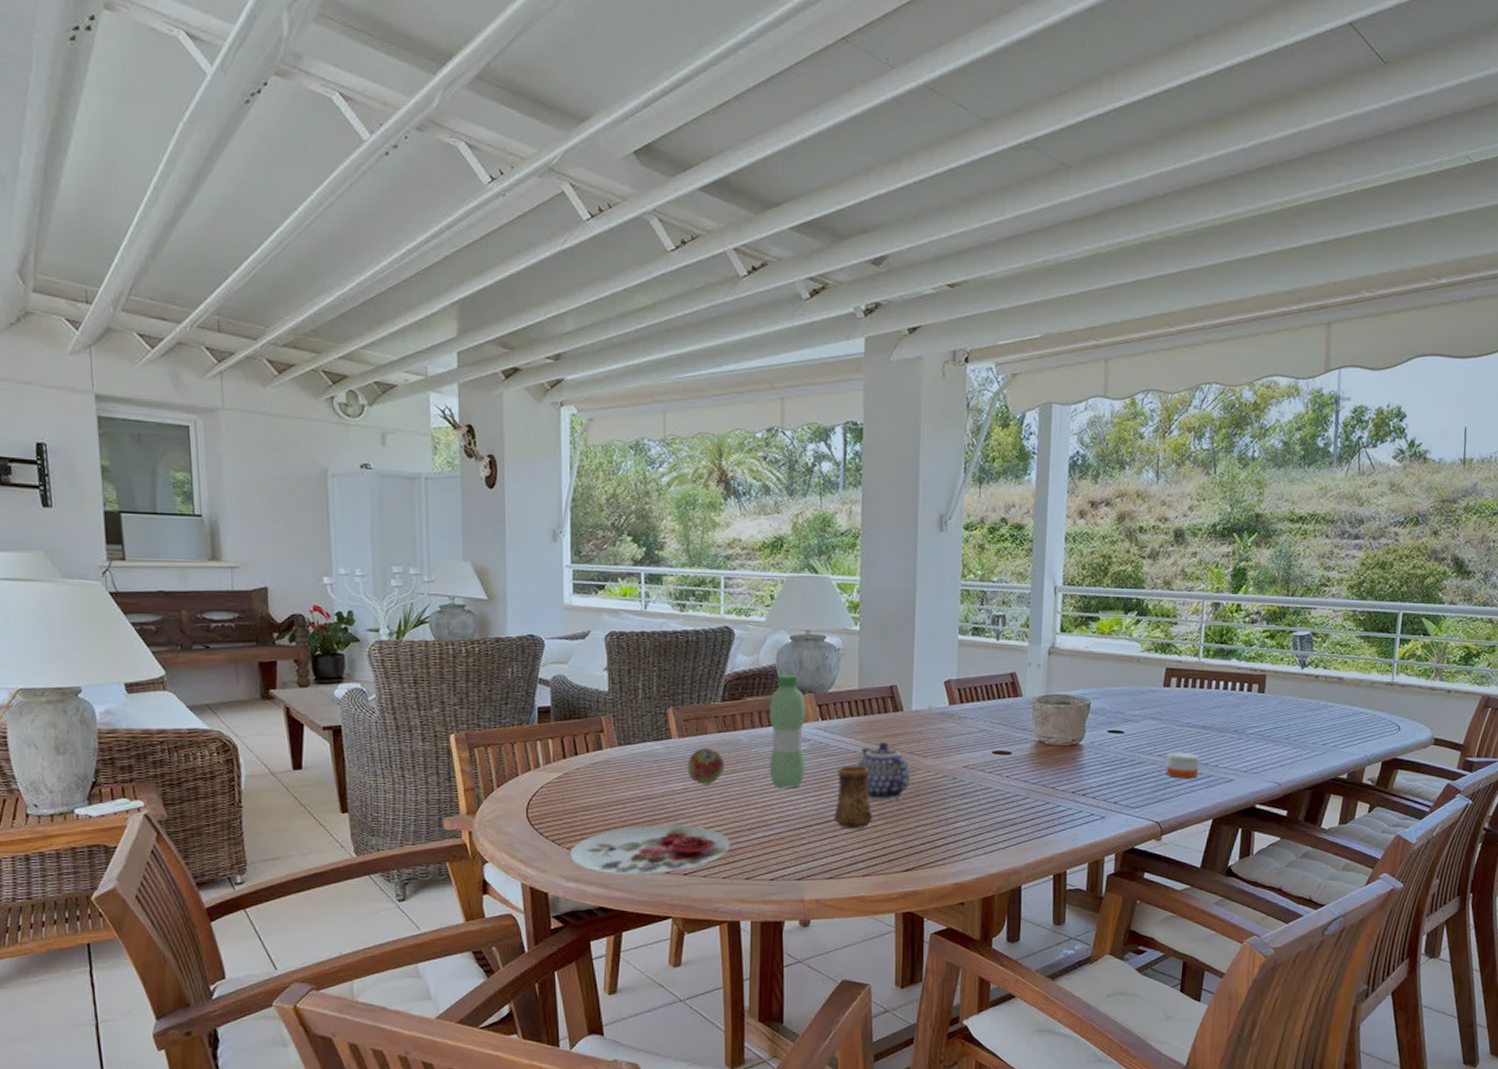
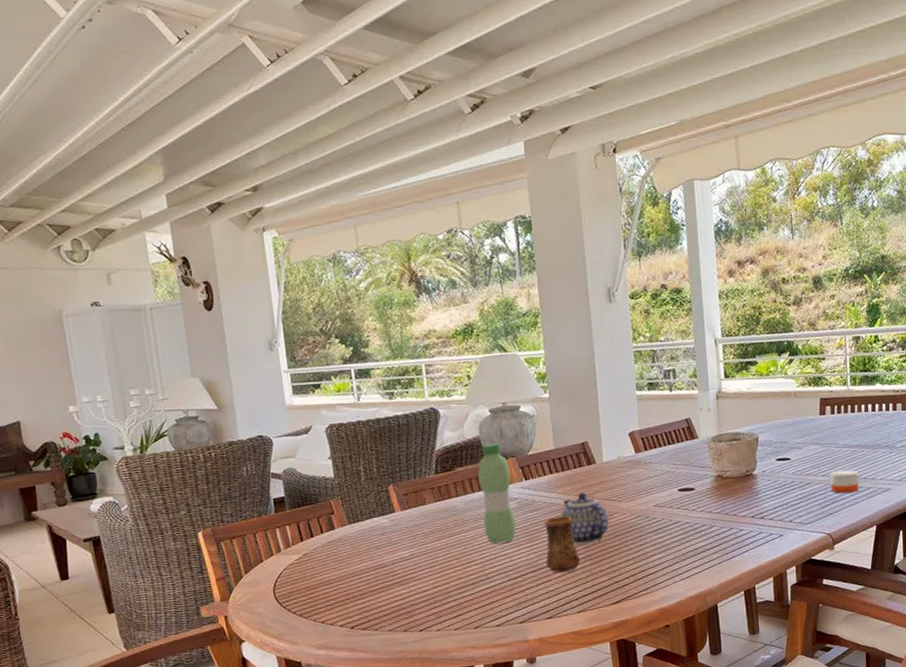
plate: present [569,824,731,874] -> none [316,586,458,638]
fruit: present [687,748,725,785] -> none [411,516,445,550]

